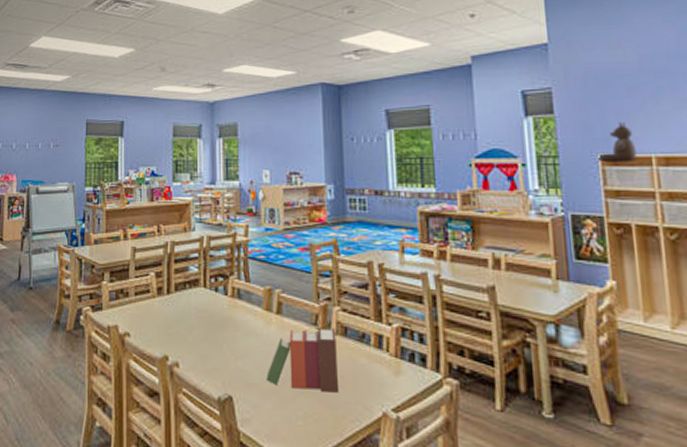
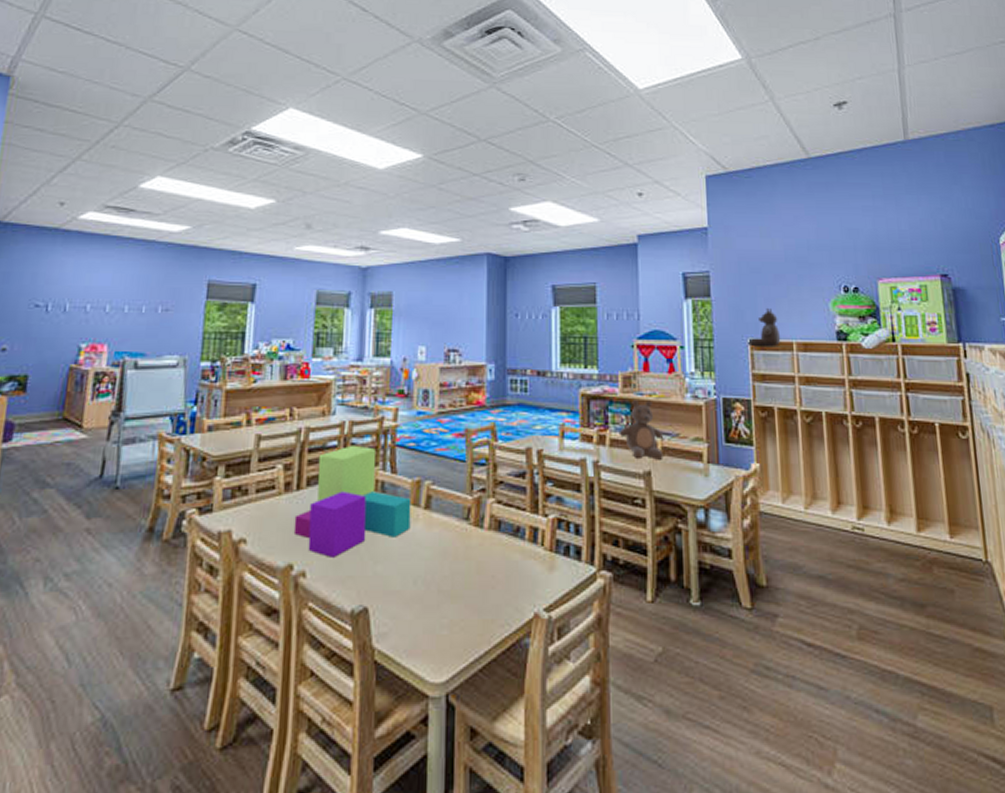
toy blocks: none [167,257,265,352] -> present [293,445,412,557]
books: present [266,328,338,393] -> none [409,523,489,595]
teddy bear: none [459,217,508,275] -> present [618,400,663,460]

